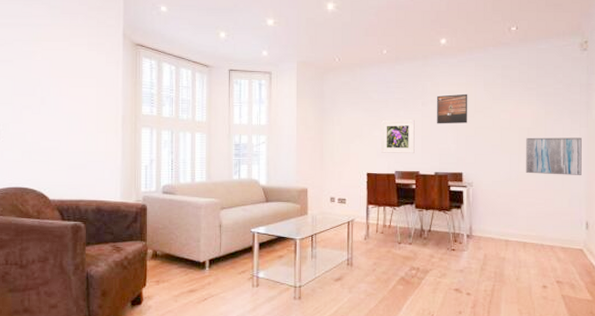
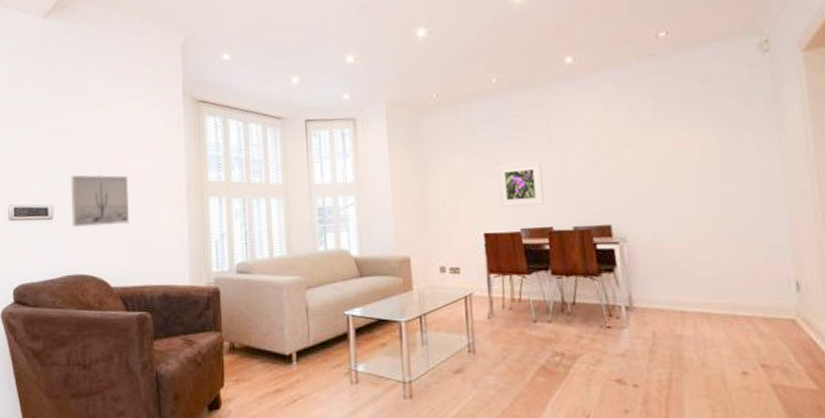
wall art: none [15,99,69,146] -> present [71,175,129,228]
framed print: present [437,93,468,124] -> none [567,123,612,165]
wall art: present [526,137,582,175] -> none [695,167,781,221]

